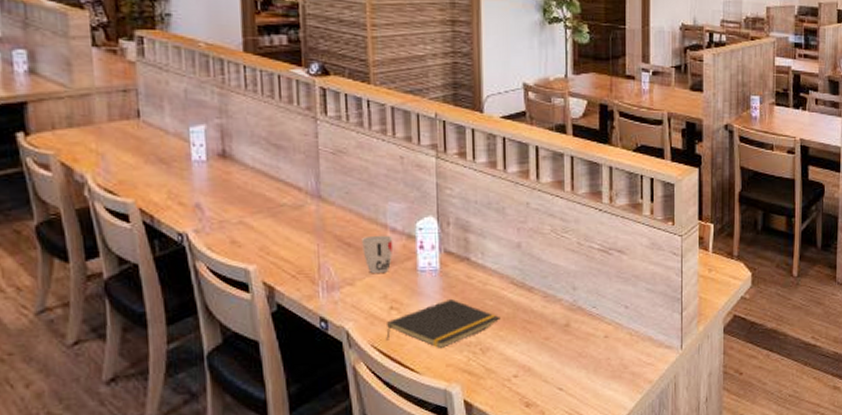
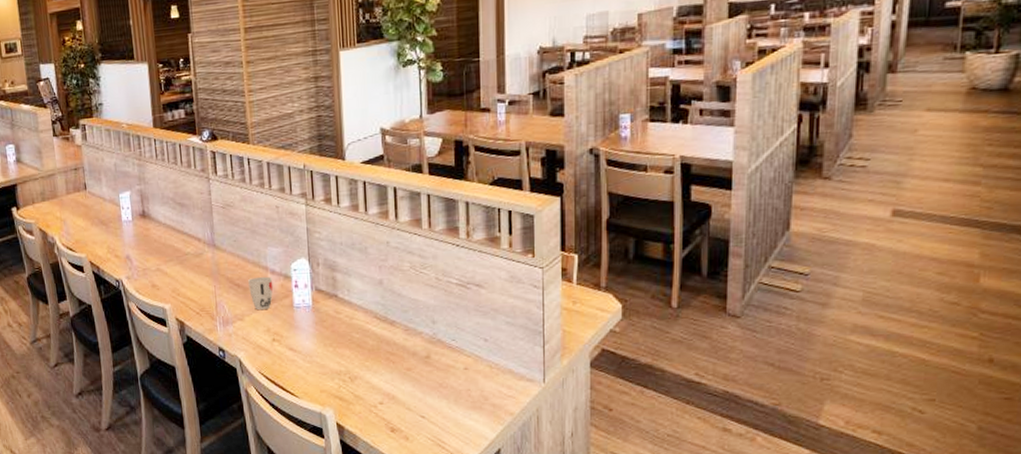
notepad: present [386,298,501,348] -> none [270,331,366,376]

